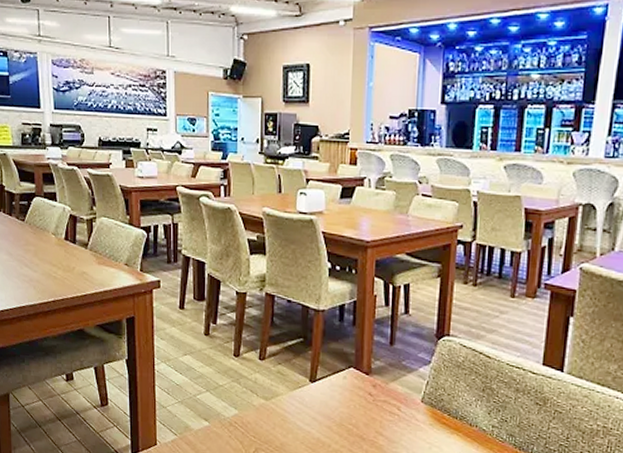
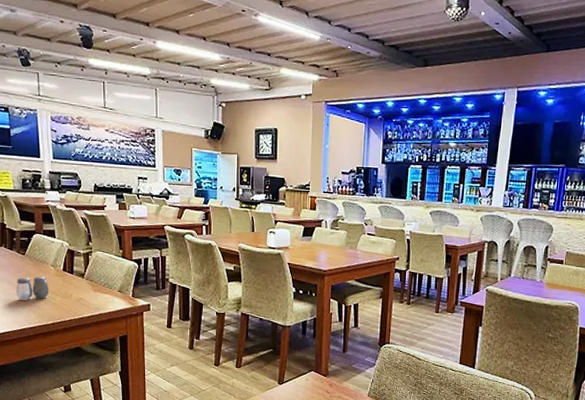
salt and pepper shaker: none [15,246,50,274] -> present [16,276,49,301]

